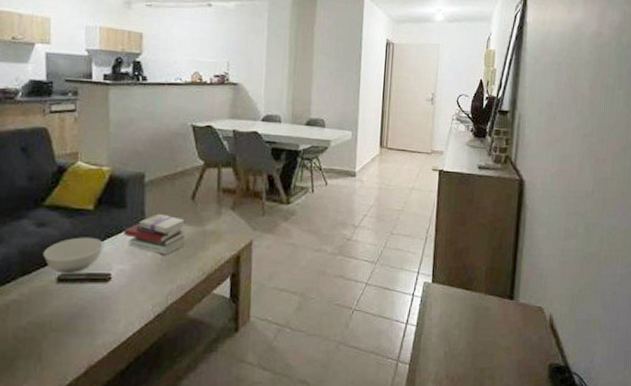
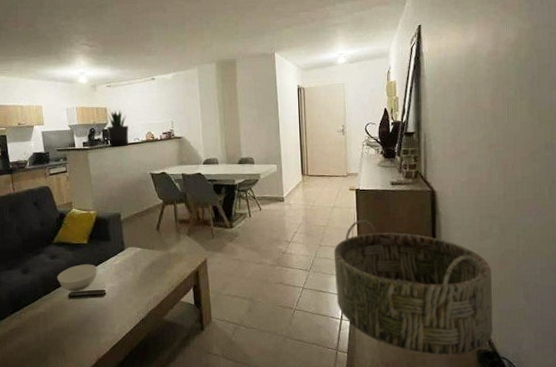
books: present [123,213,185,255] -> none [110,242,156,274]
planter: none [139,34,170,88] -> present [107,108,129,148]
basket: none [403,207,573,369] -> present [333,220,493,355]

